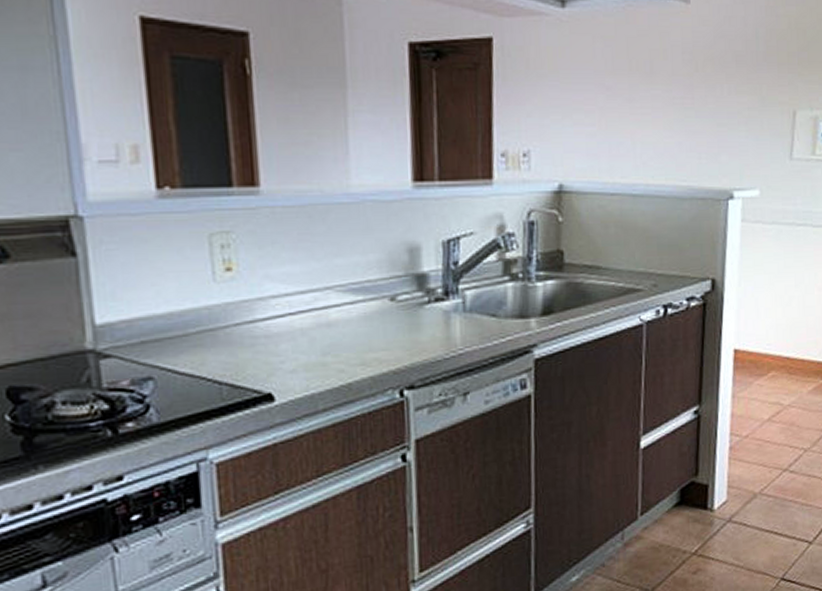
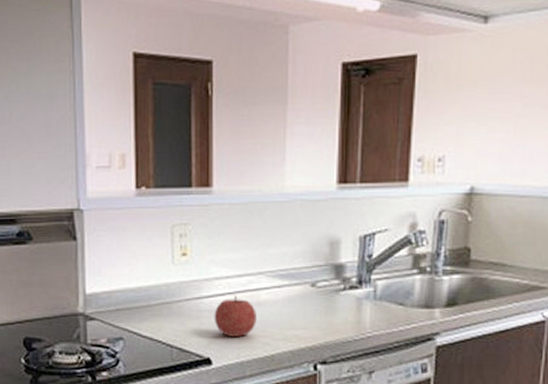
fruit: none [272,315,328,367] -> present [214,295,258,338]

